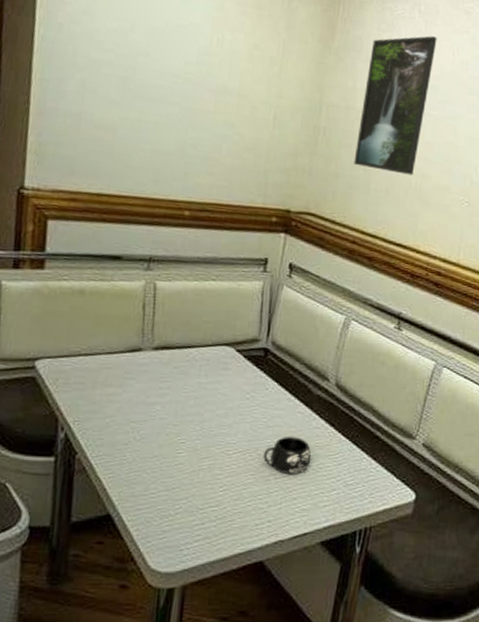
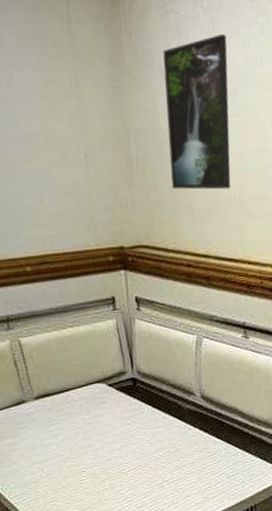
mug: present [263,437,312,474] -> none [154,447,195,479]

